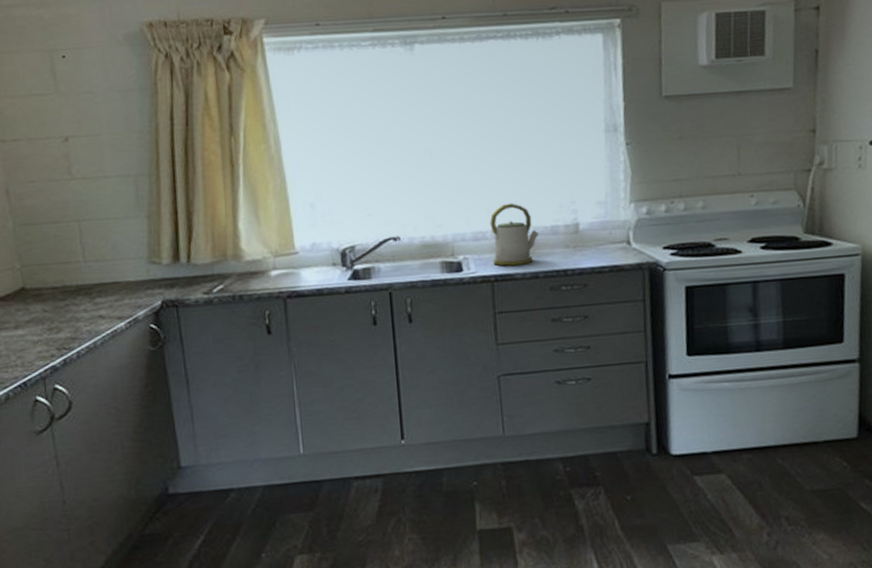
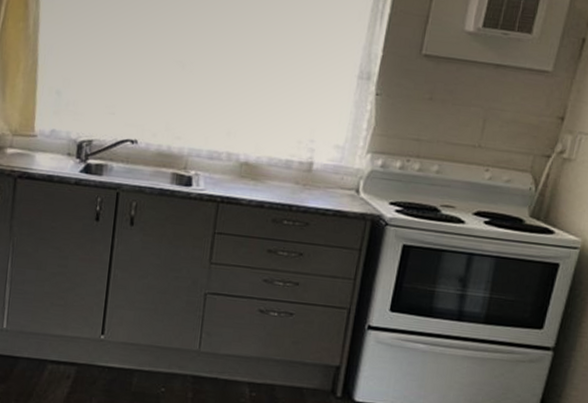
kettle: present [489,203,539,266] -> none [222,129,273,192]

